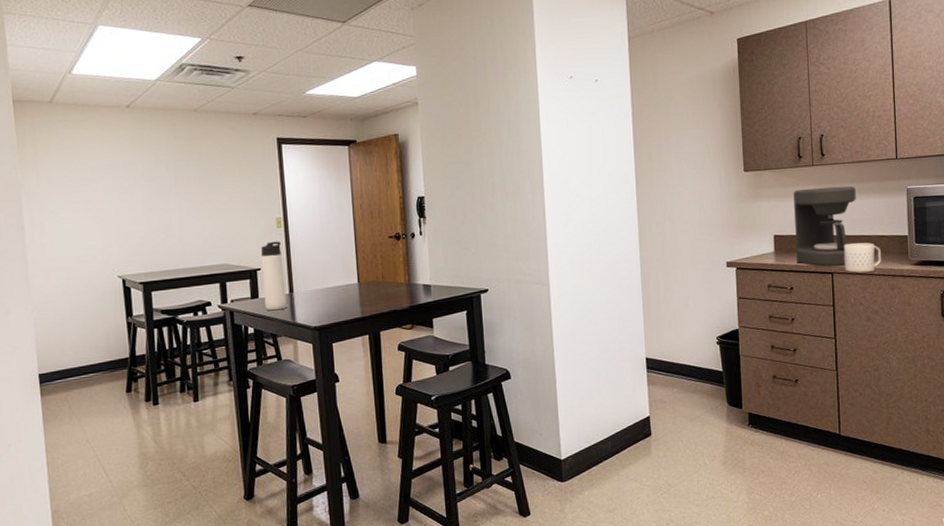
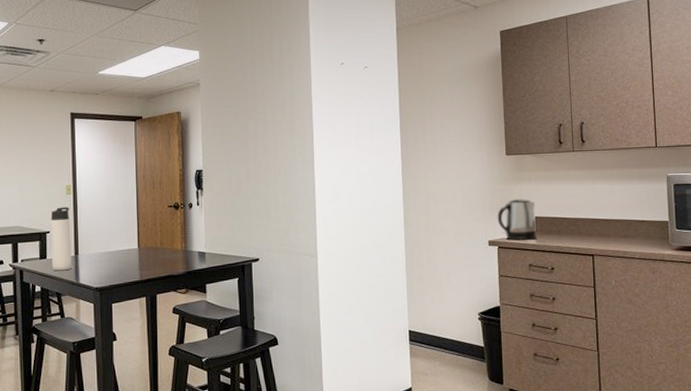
kettle: none [735,217,776,261] -> present [497,199,538,240]
coffee maker: present [793,186,856,268] -> none [554,171,616,250]
mug: present [843,242,882,273] -> none [604,227,643,256]

